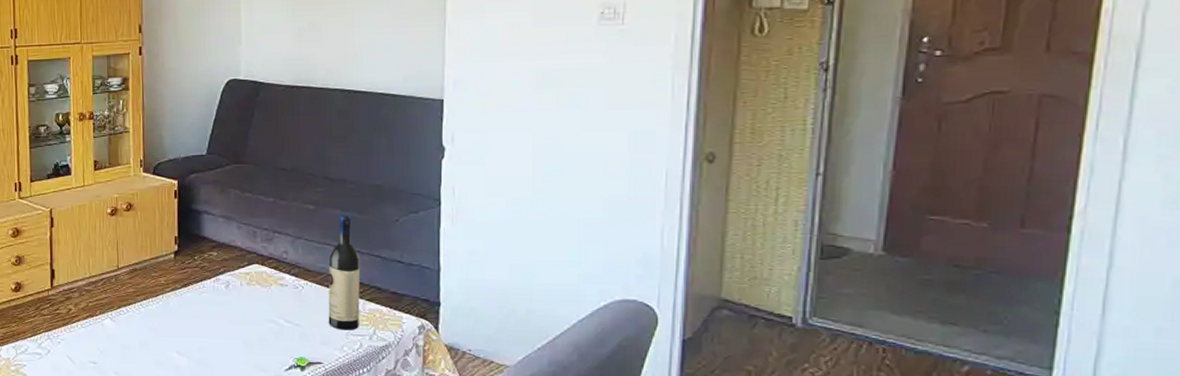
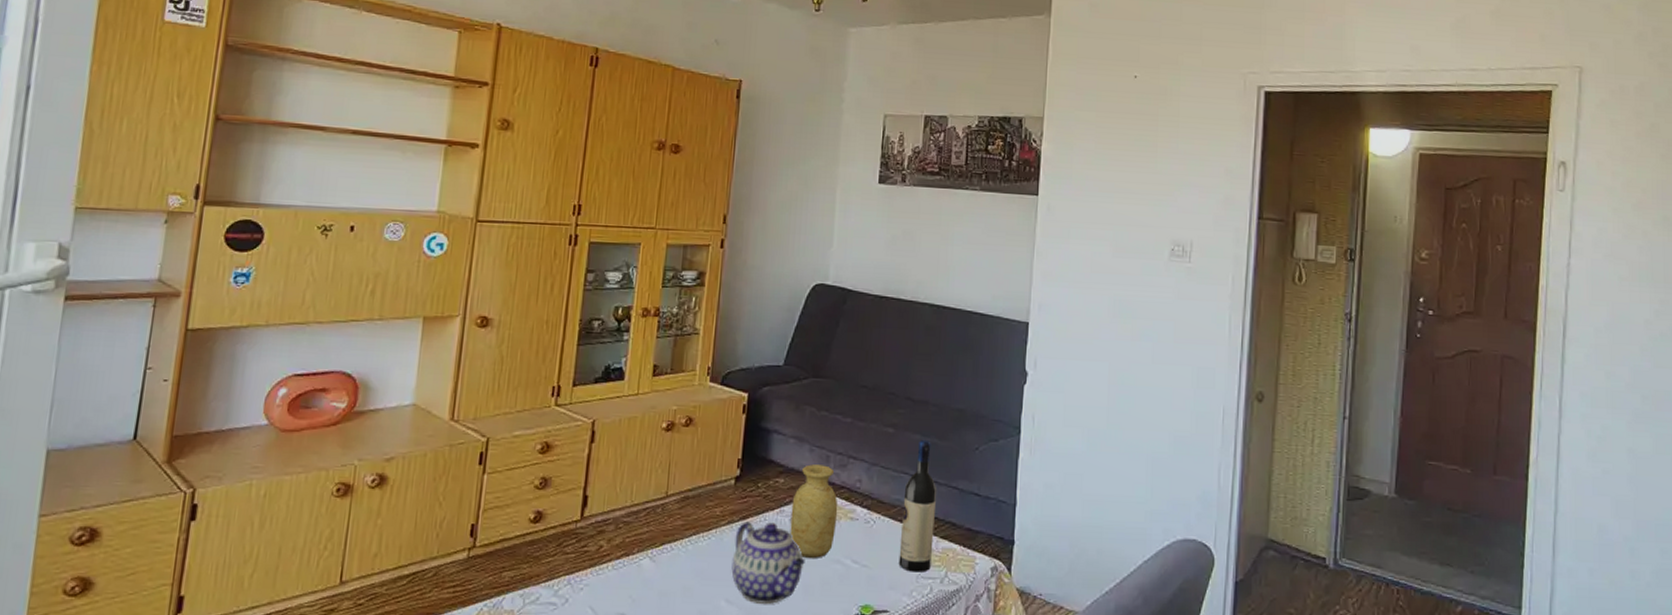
teapot: none [179,288,243,356] -> present [731,521,805,604]
vase: none [226,239,268,318] -> present [790,464,838,558]

